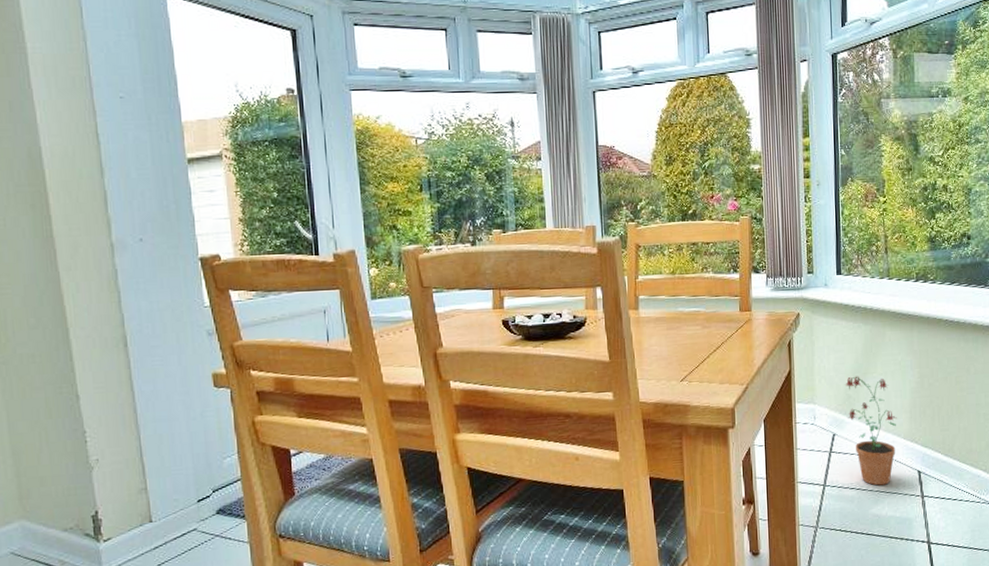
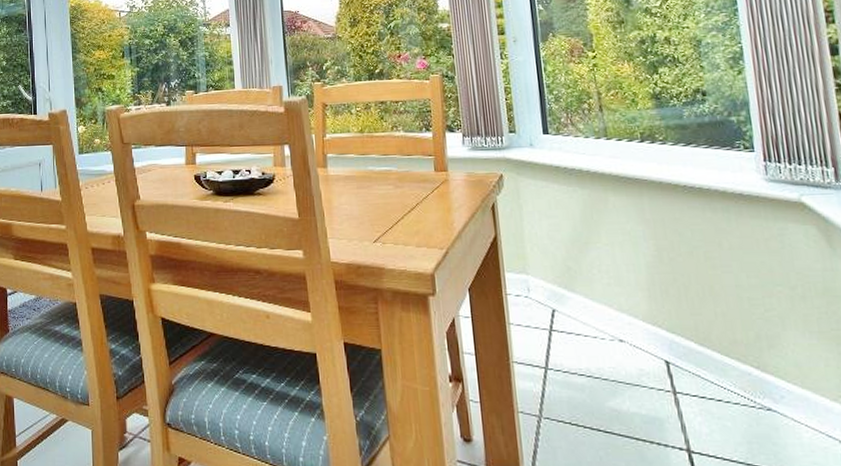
potted plant: present [845,376,897,486] -> none [563,245,634,374]

